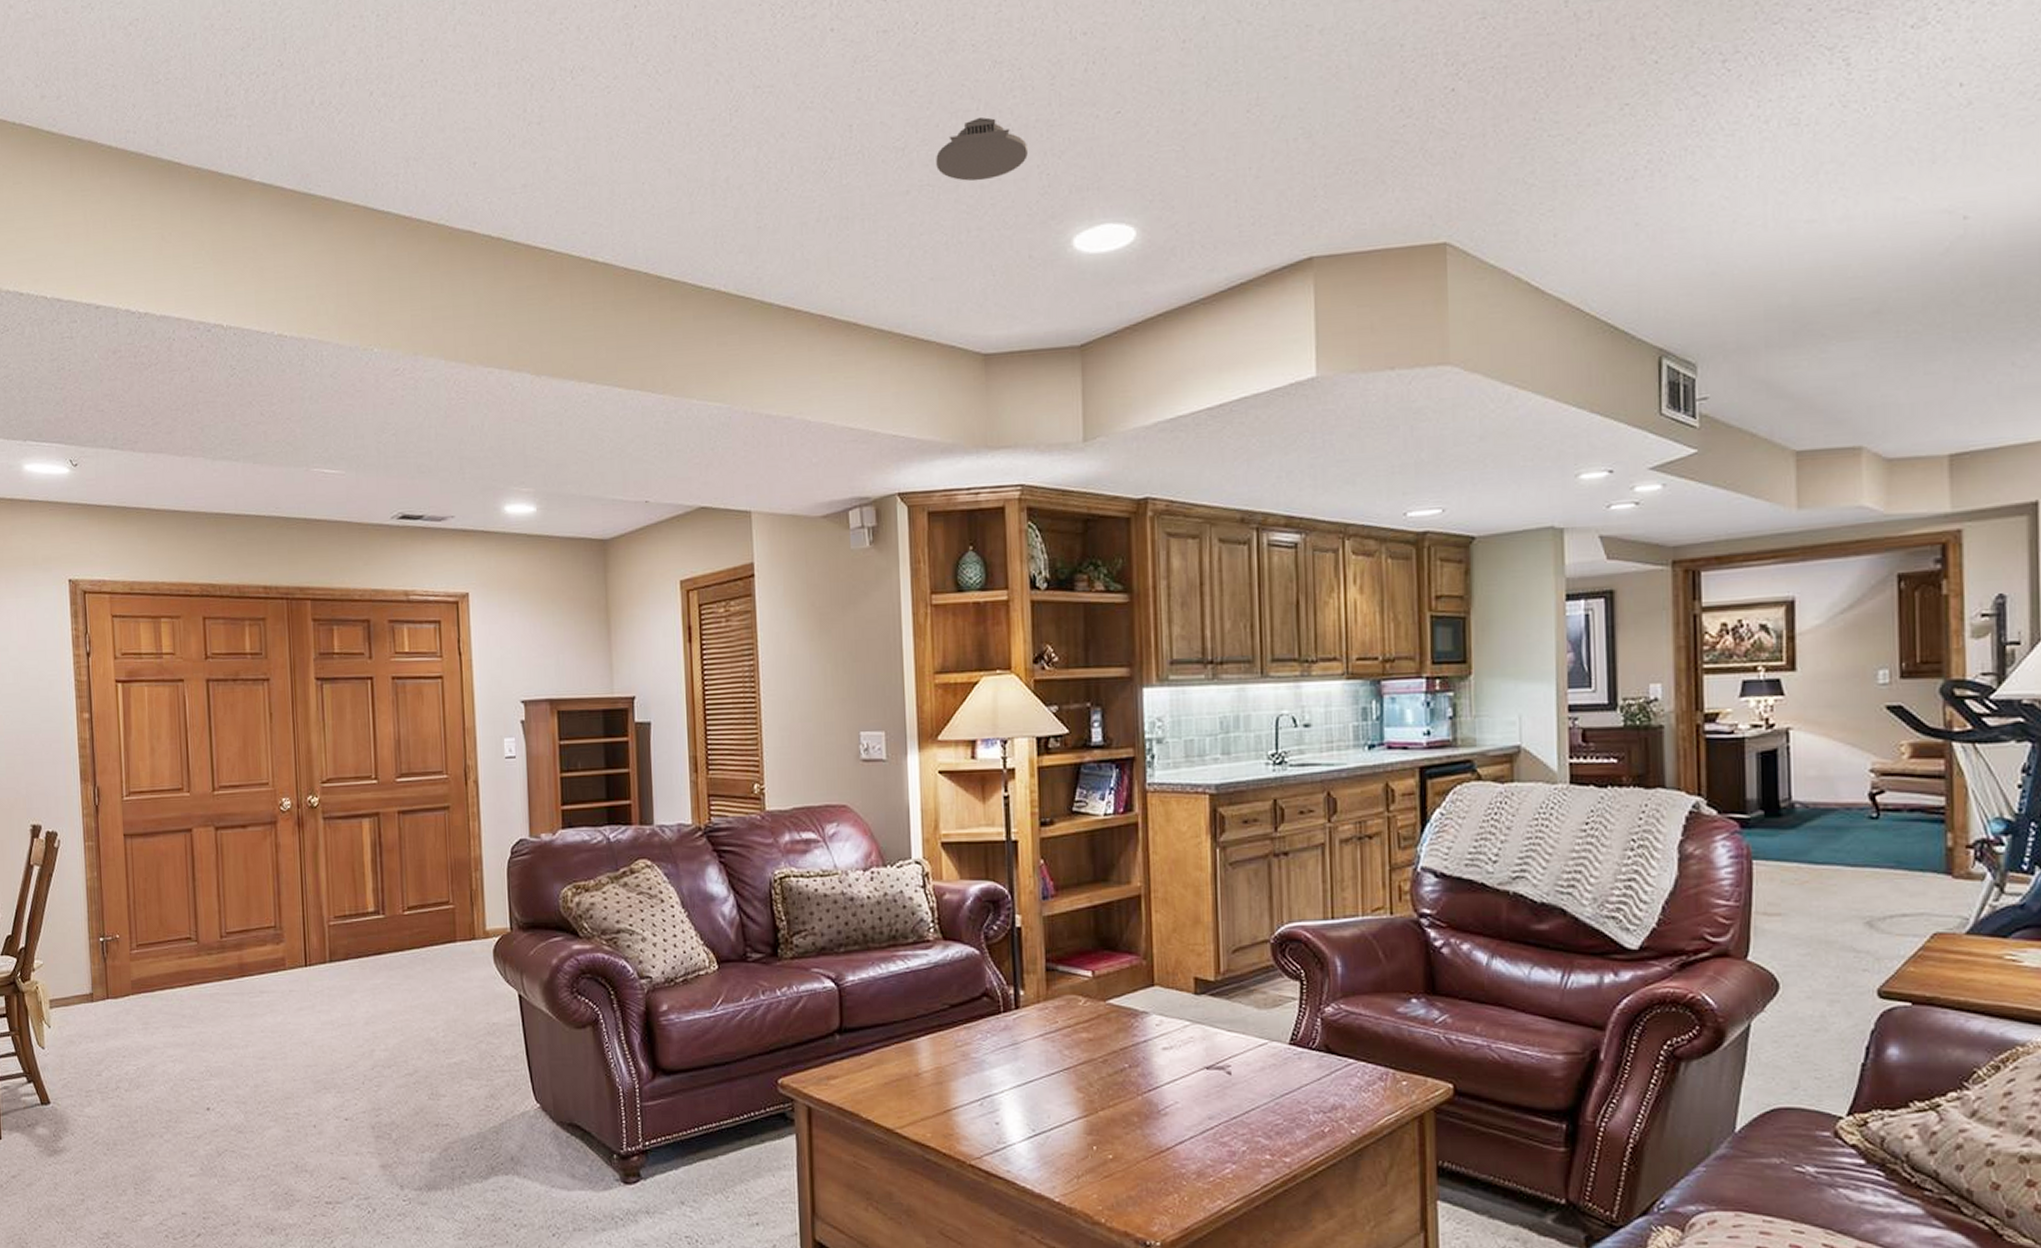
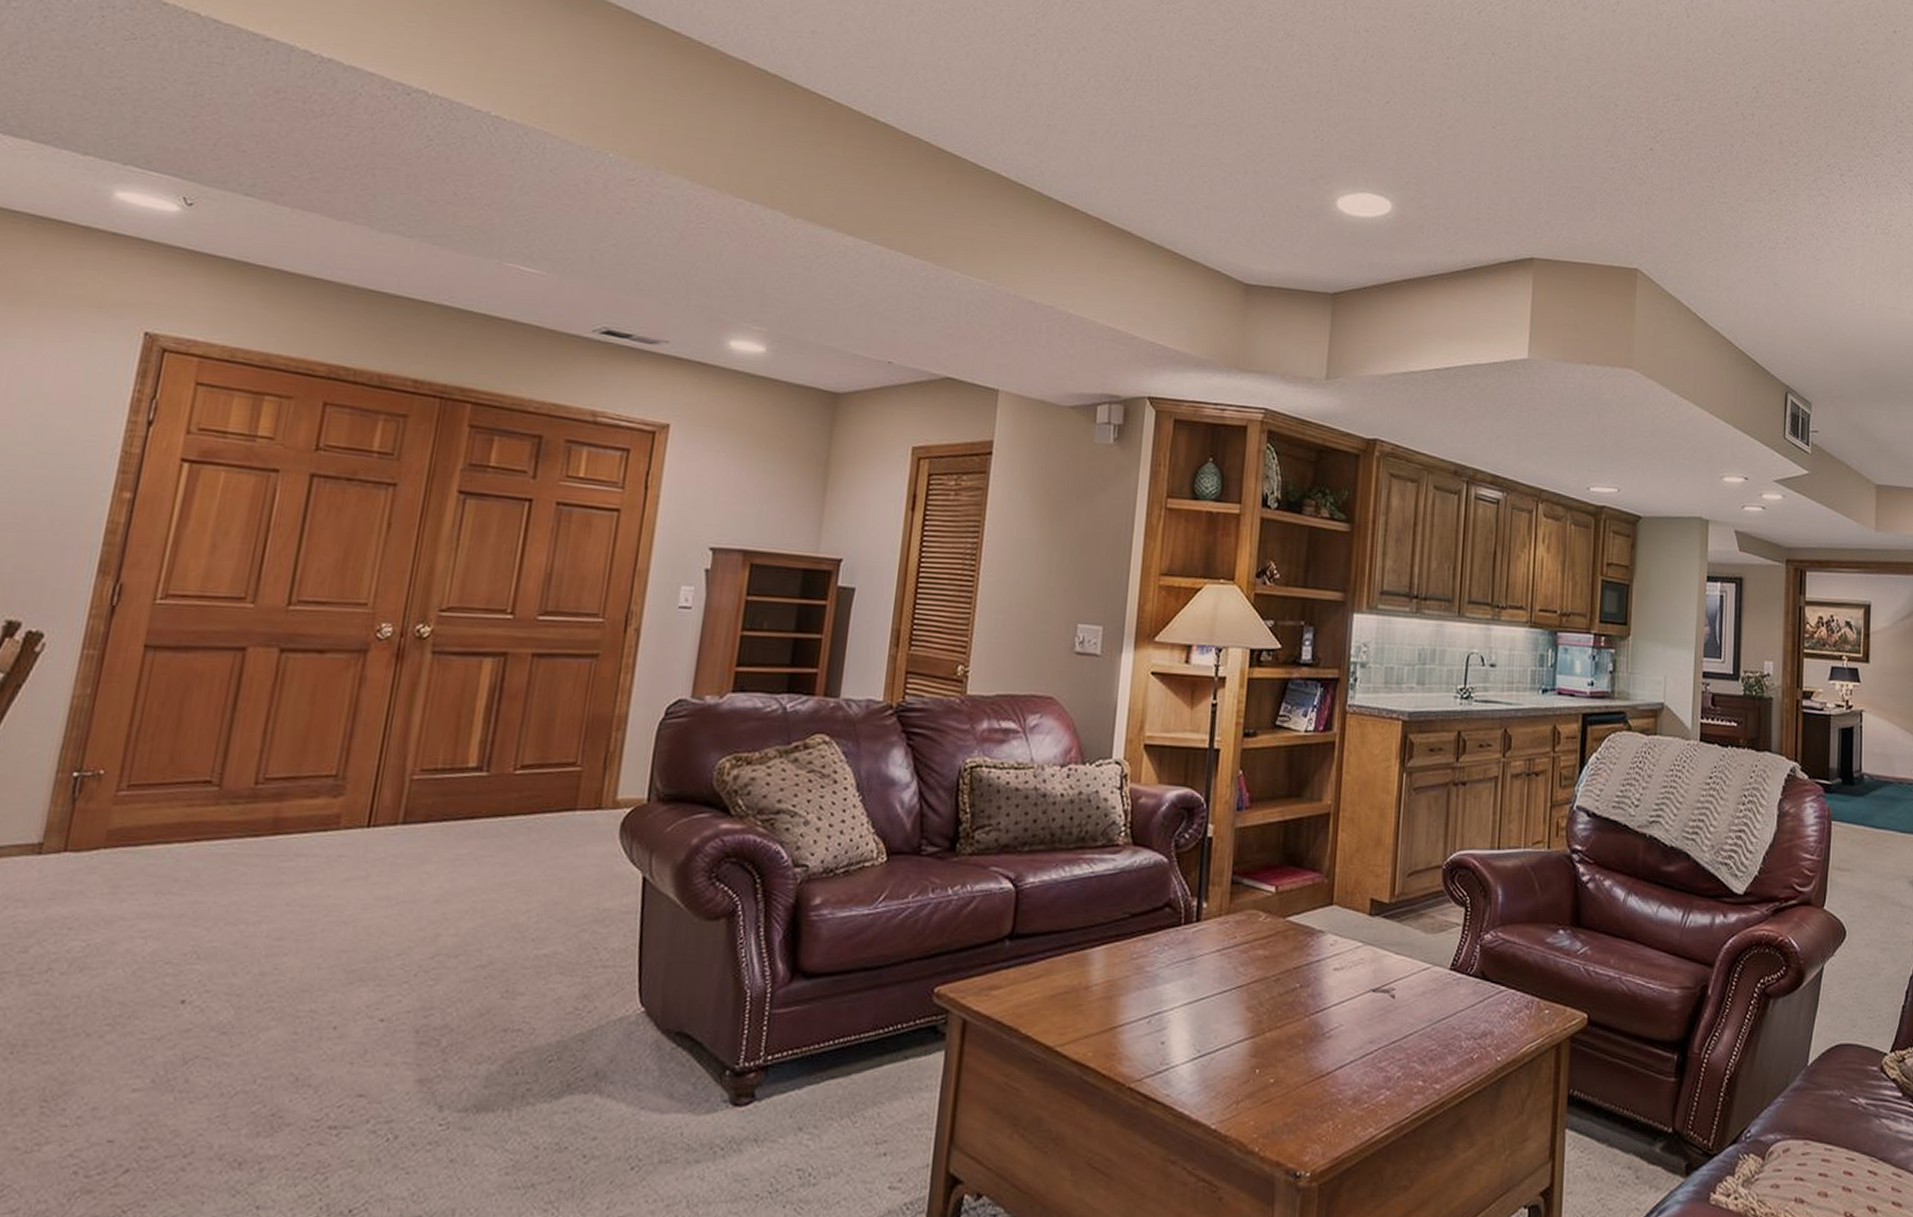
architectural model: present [936,117,1028,181] -> none [1224,77,1307,132]

